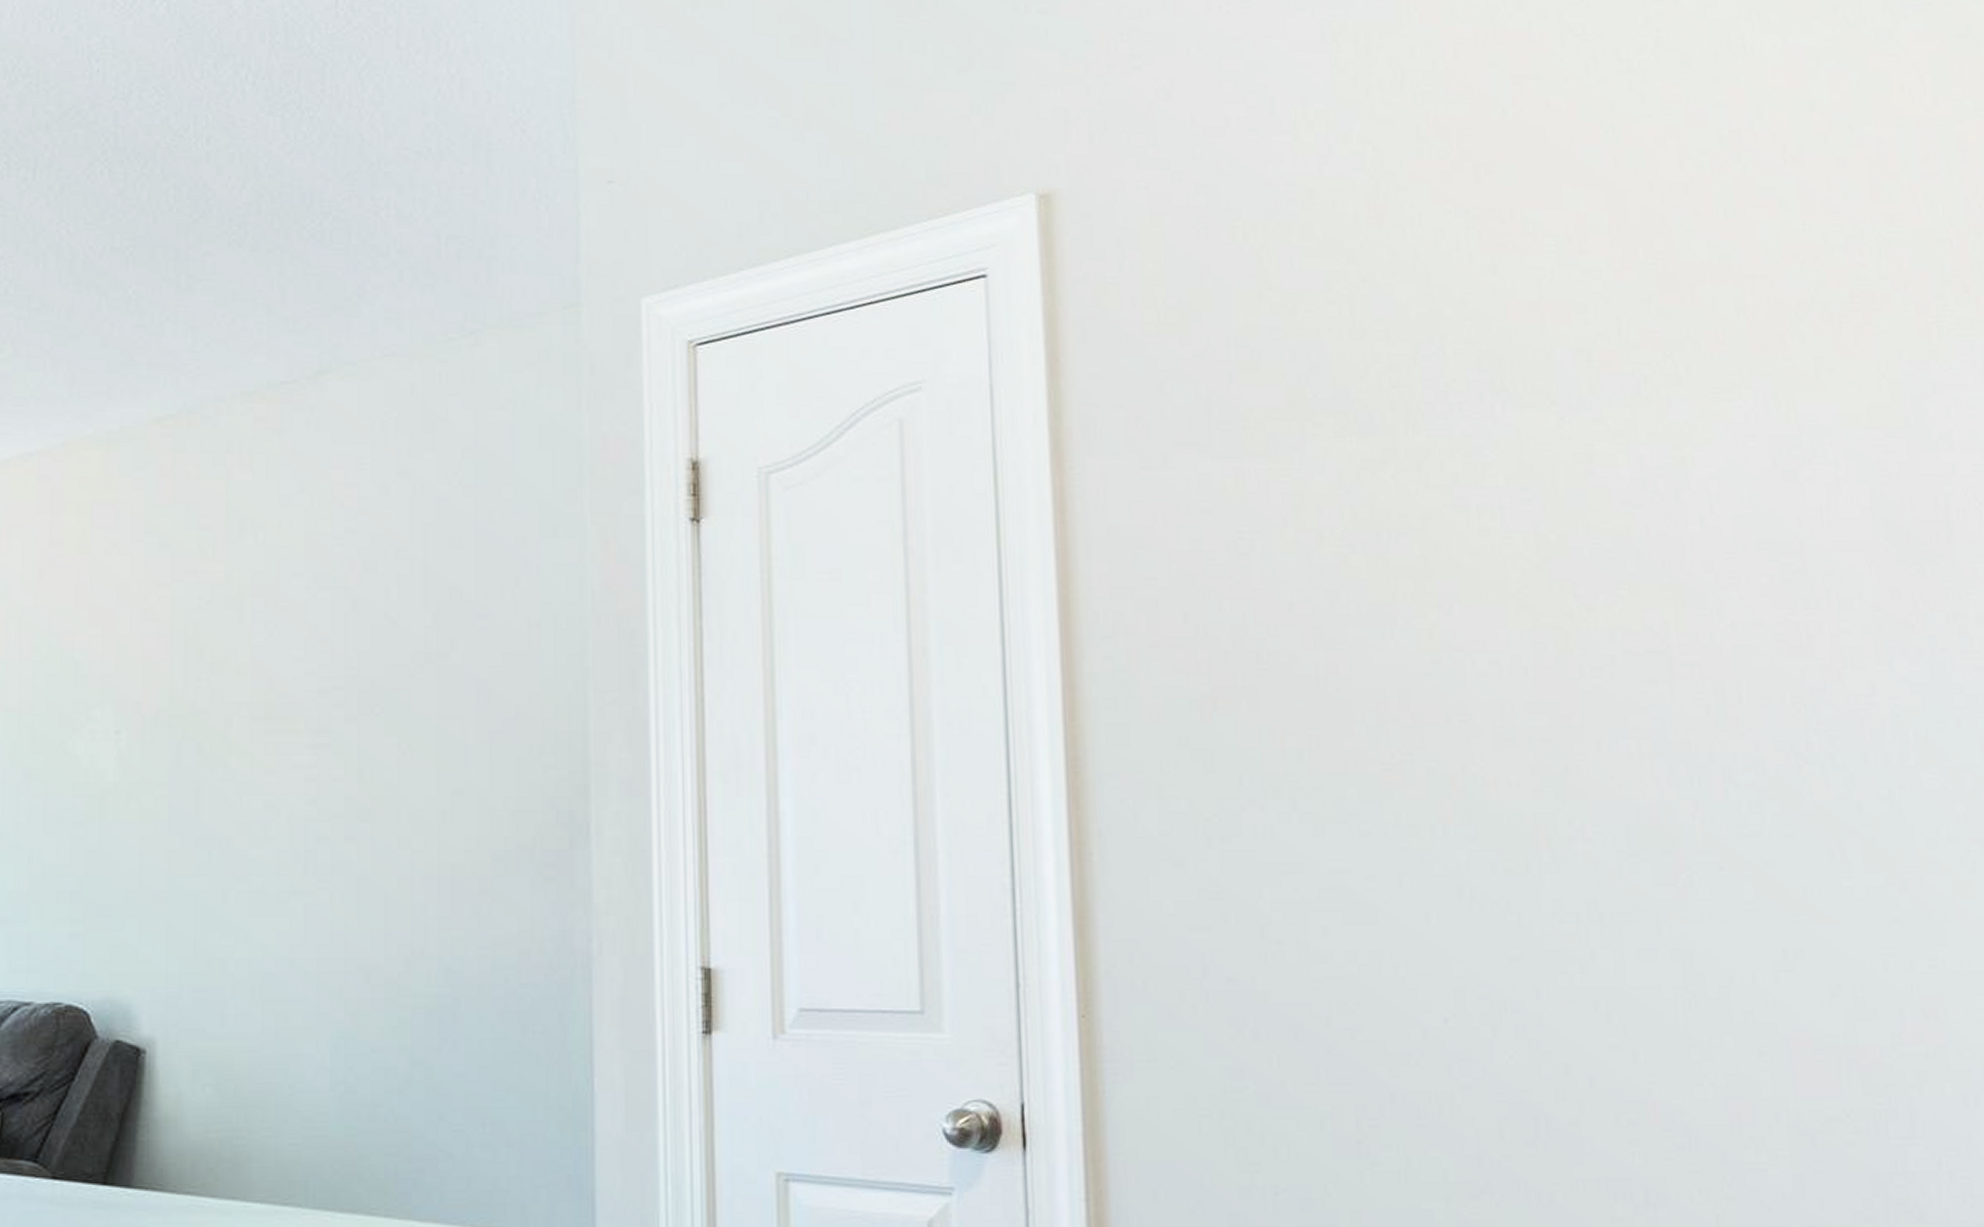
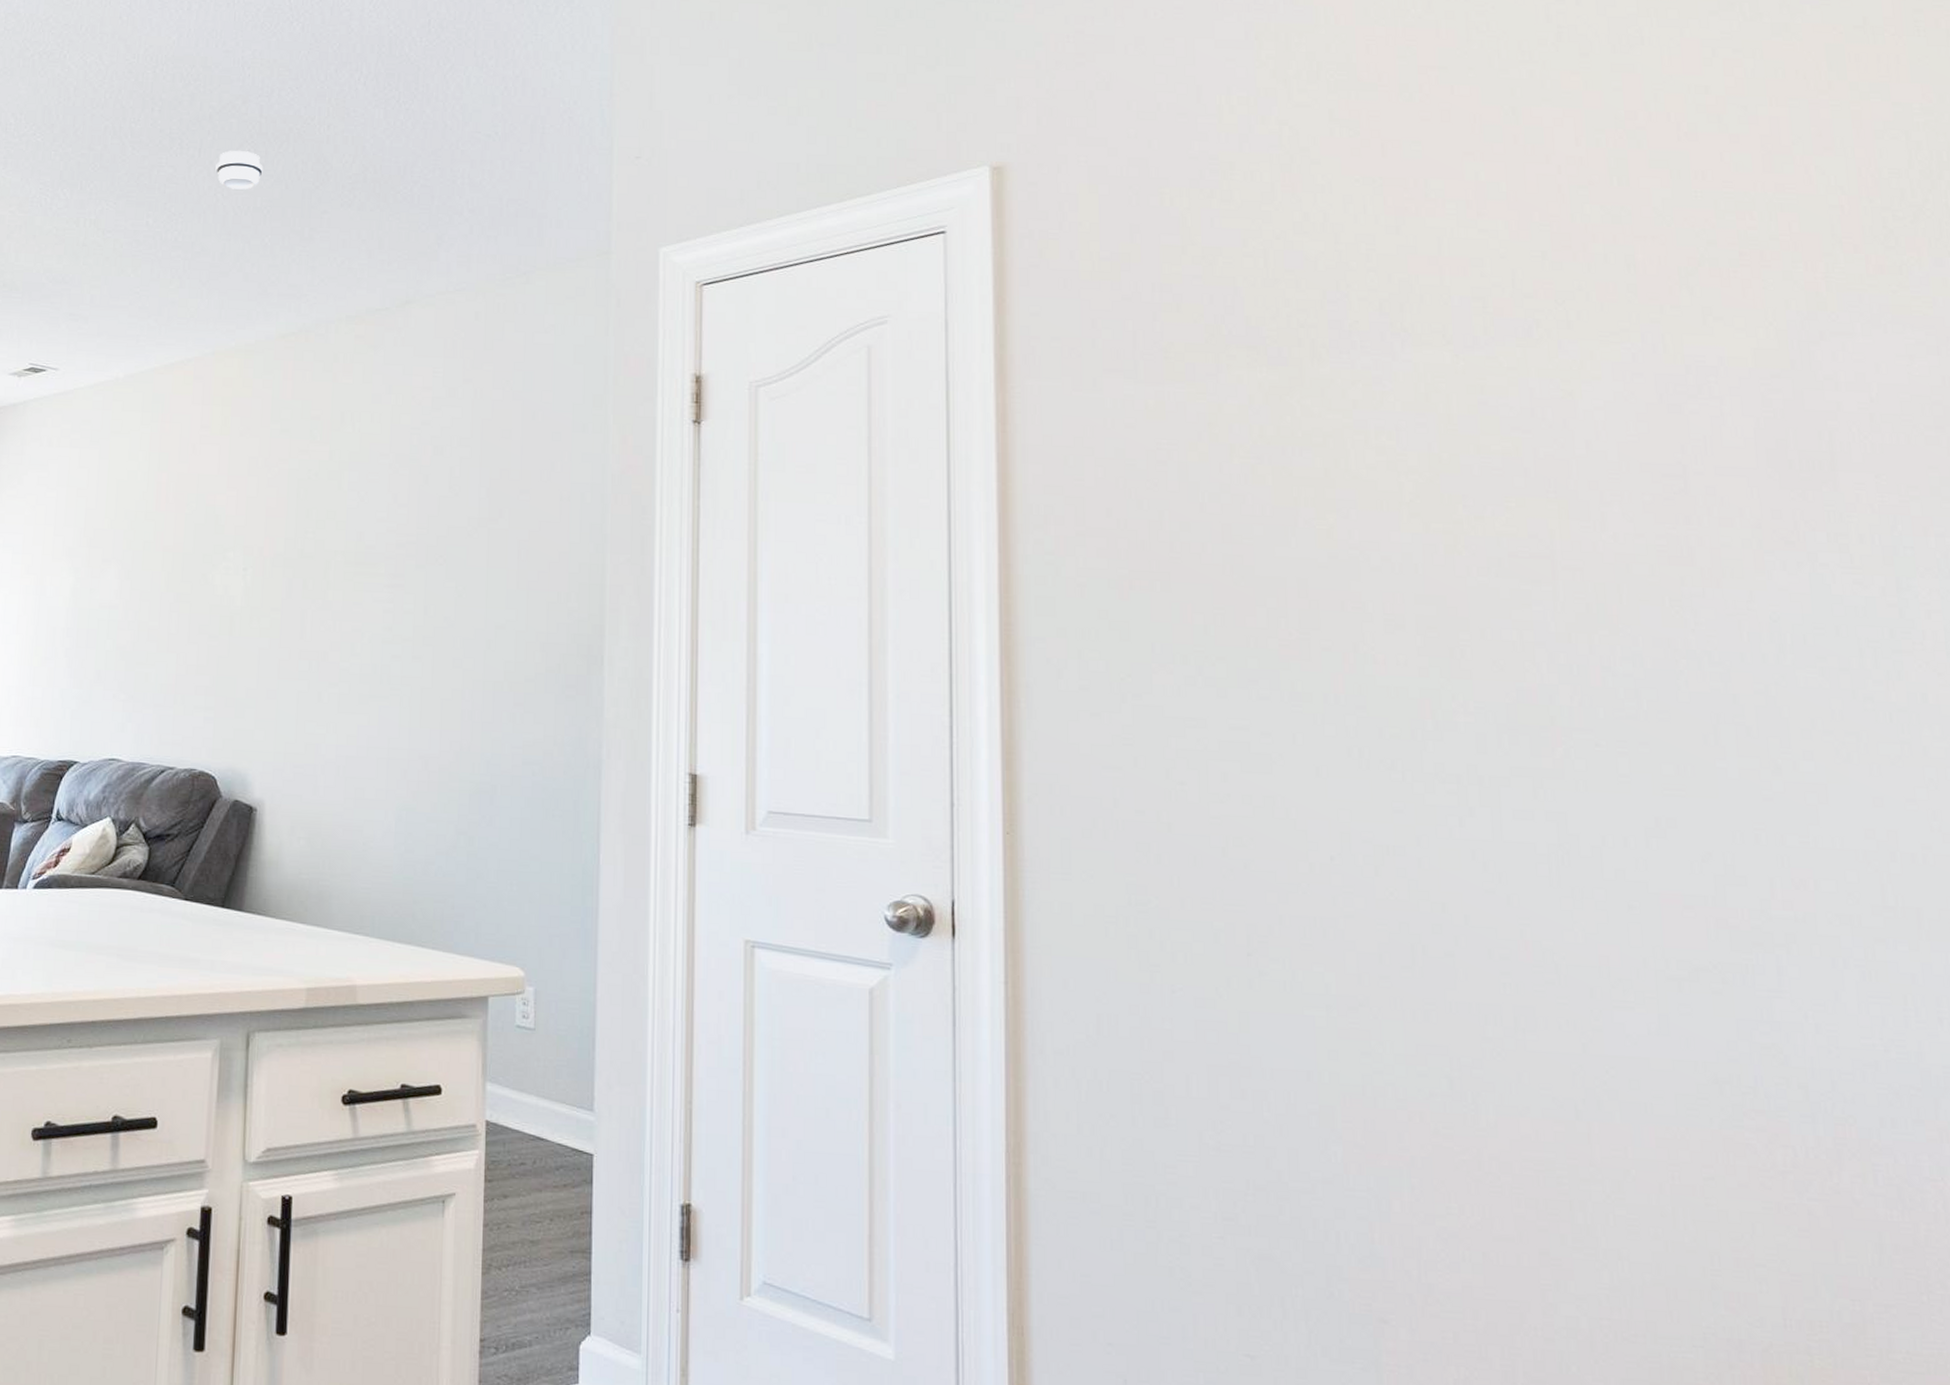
smoke detector: none [57,172,122,224] -> present [216,151,263,190]

